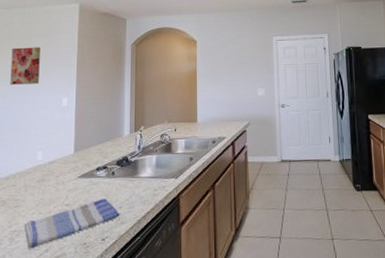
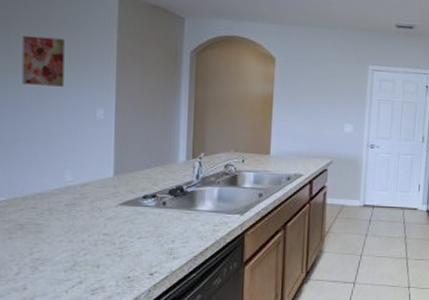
dish towel: present [23,199,120,249] -> none [49,230,172,280]

